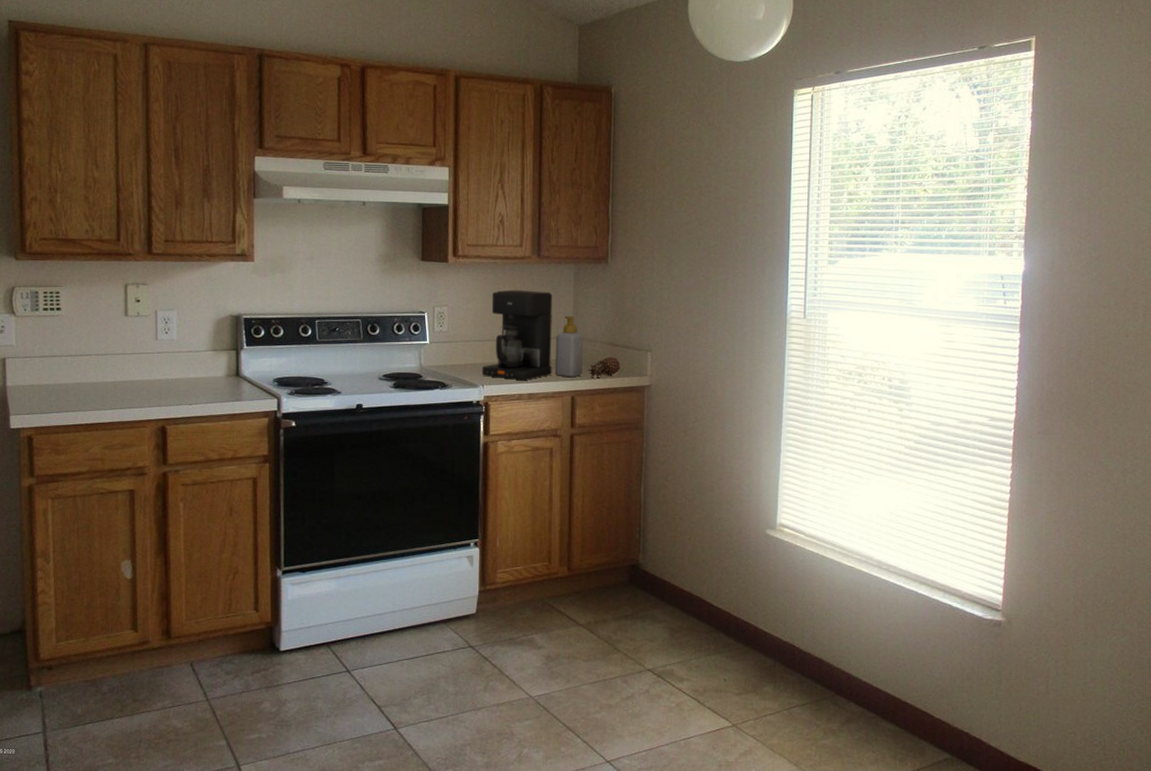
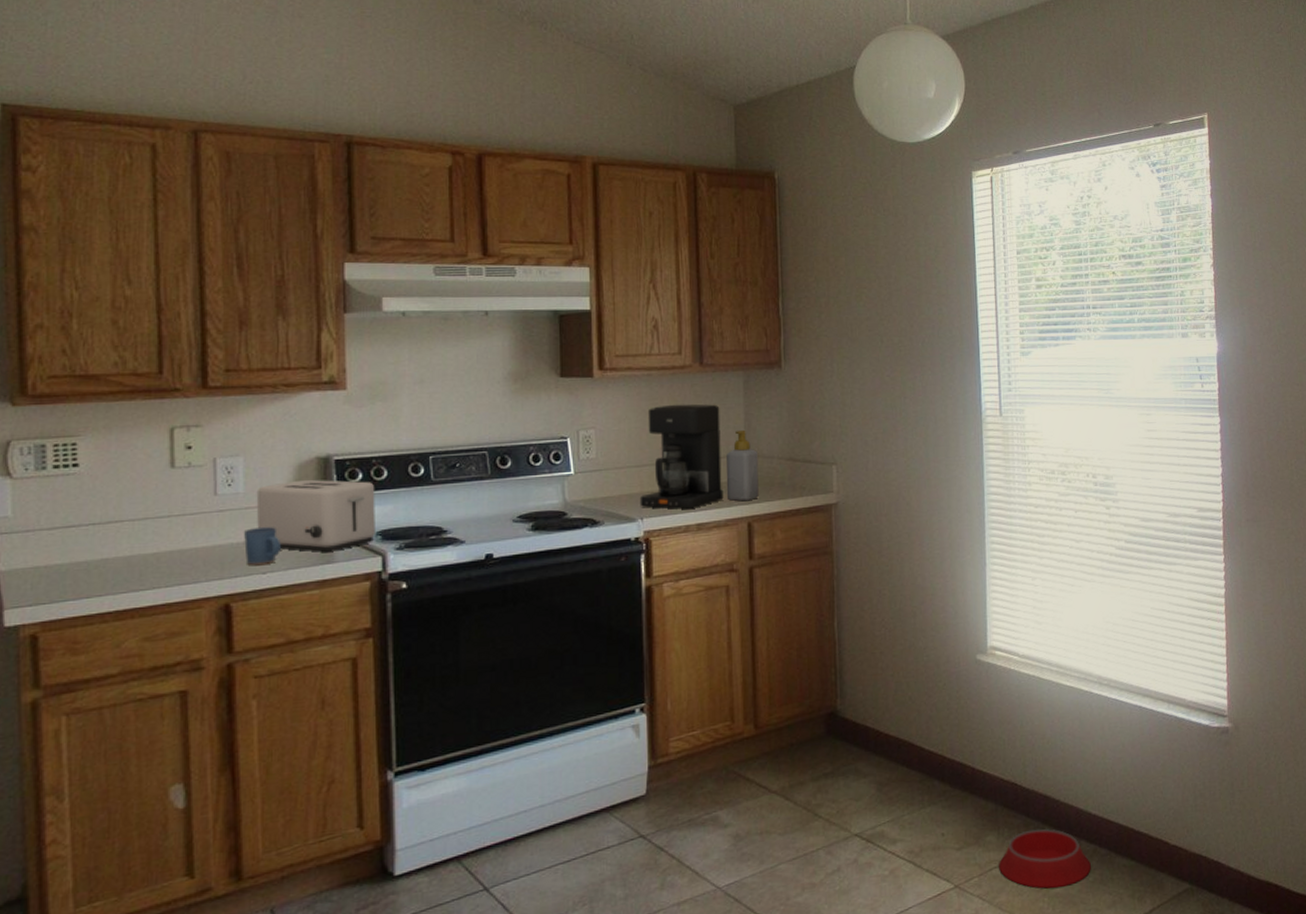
mug: none [176,367,203,397] -> present [243,526,281,565]
toaster: none [185,332,274,392] -> present [256,479,375,552]
fruit: present [587,357,621,378] -> none [764,473,803,500]
pet bowl: none [773,687,858,740] -> present [999,828,1091,889]

